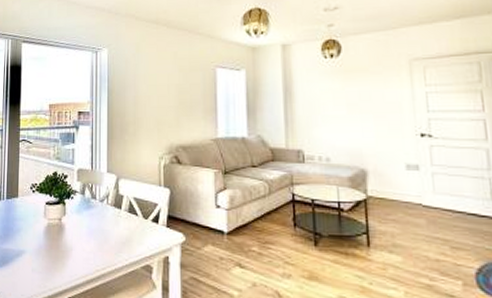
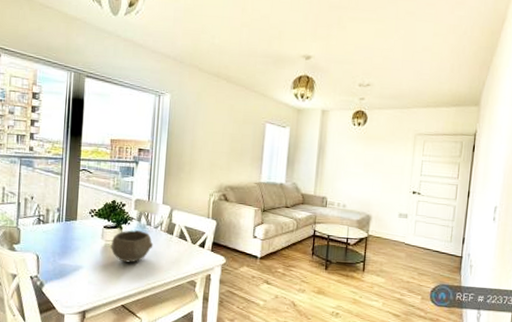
bowl: none [54,205,100,245] -> present [110,230,154,263]

